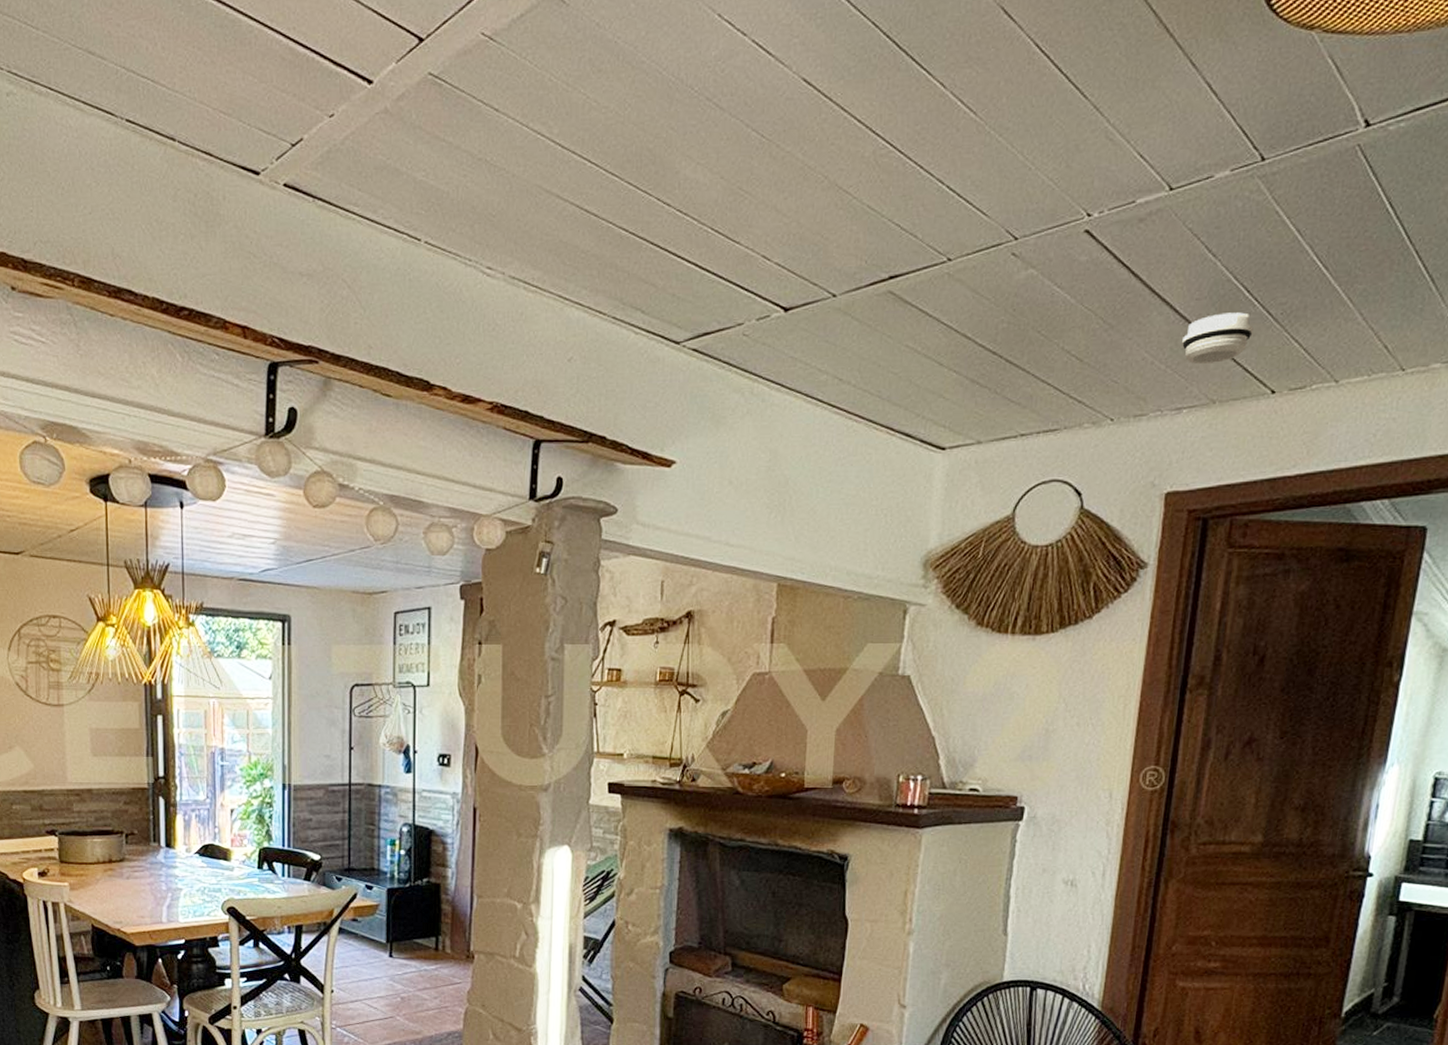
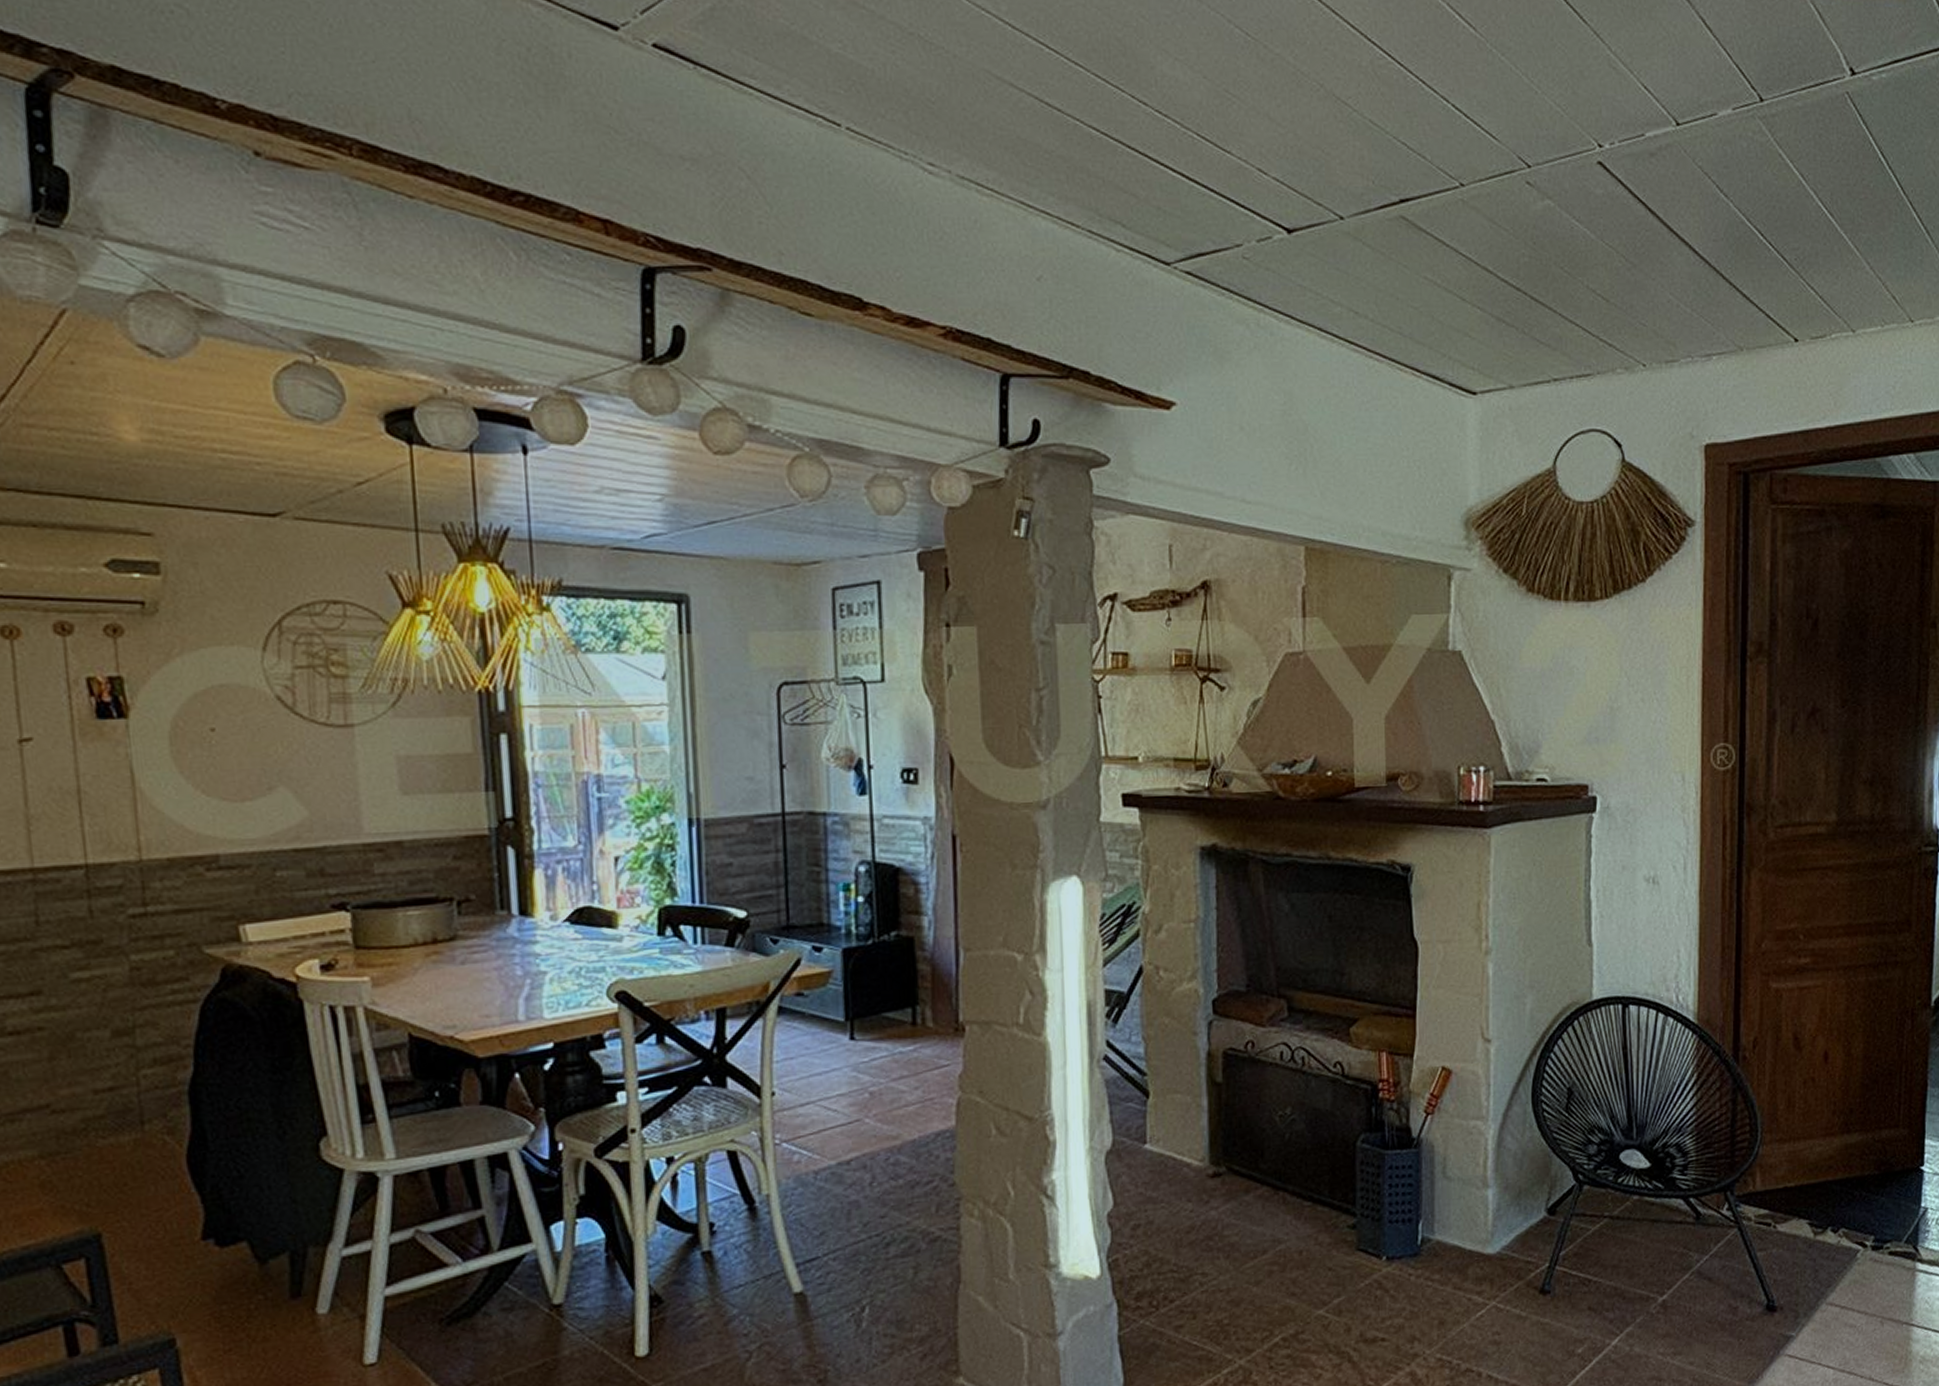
smoke detector: present [1182,312,1254,365] -> none [1705,256,1771,309]

